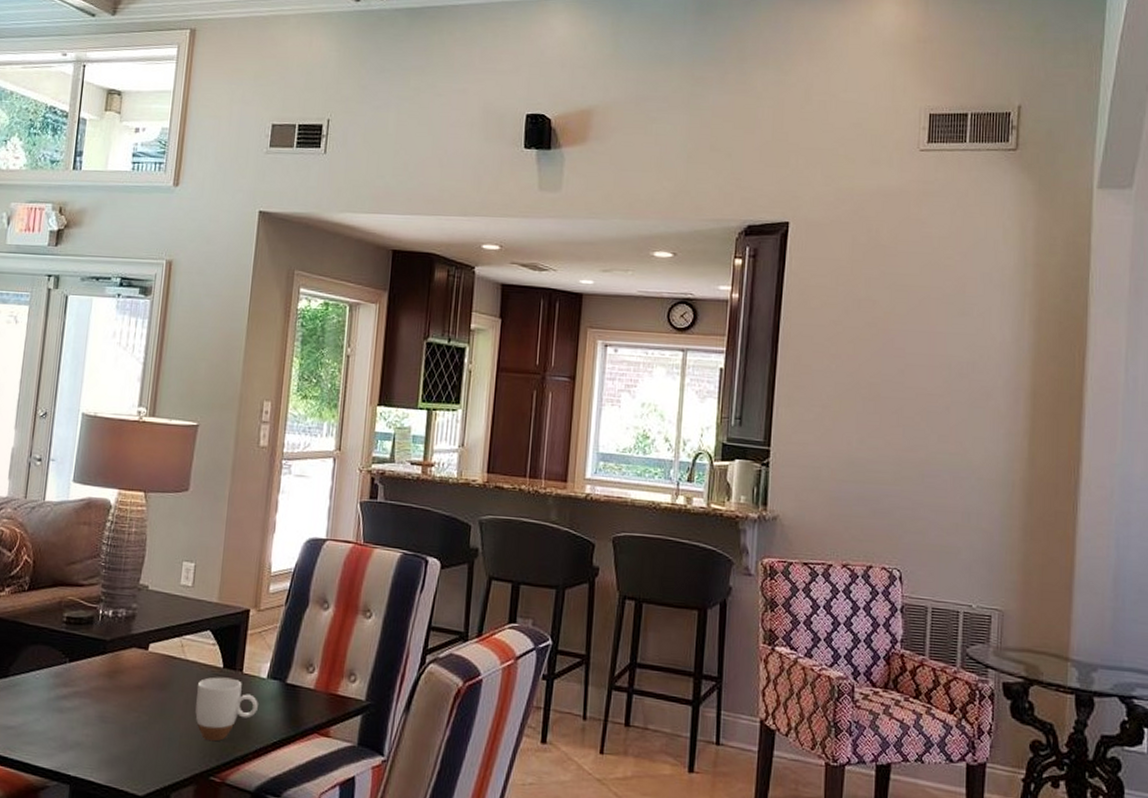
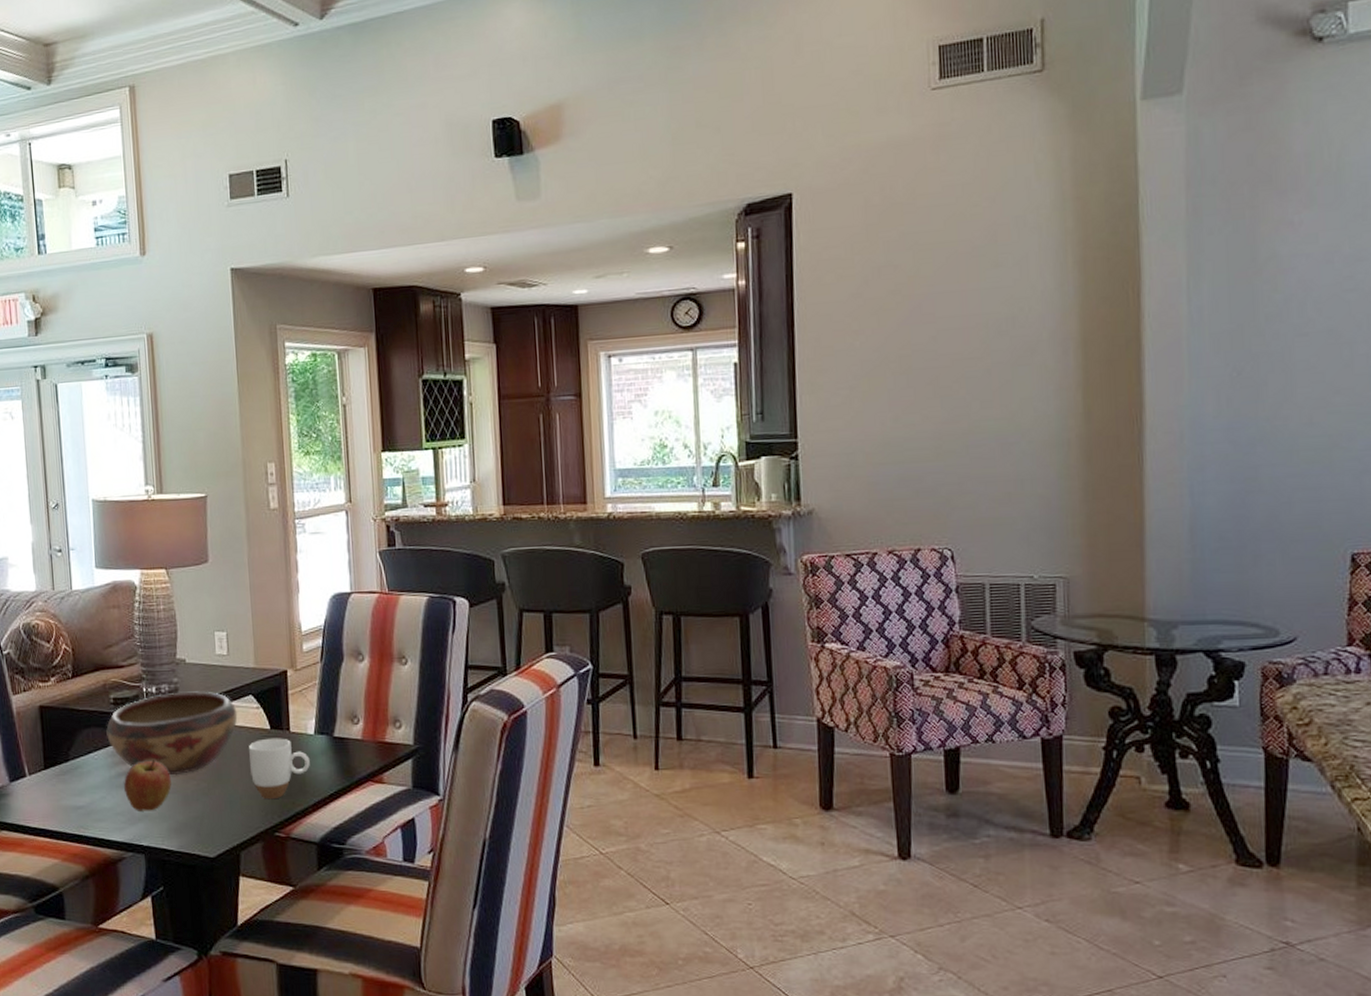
decorative bowl: none [53,619,192,705] -> present [106,691,238,776]
apple: none [61,686,112,740] -> present [124,760,171,811]

